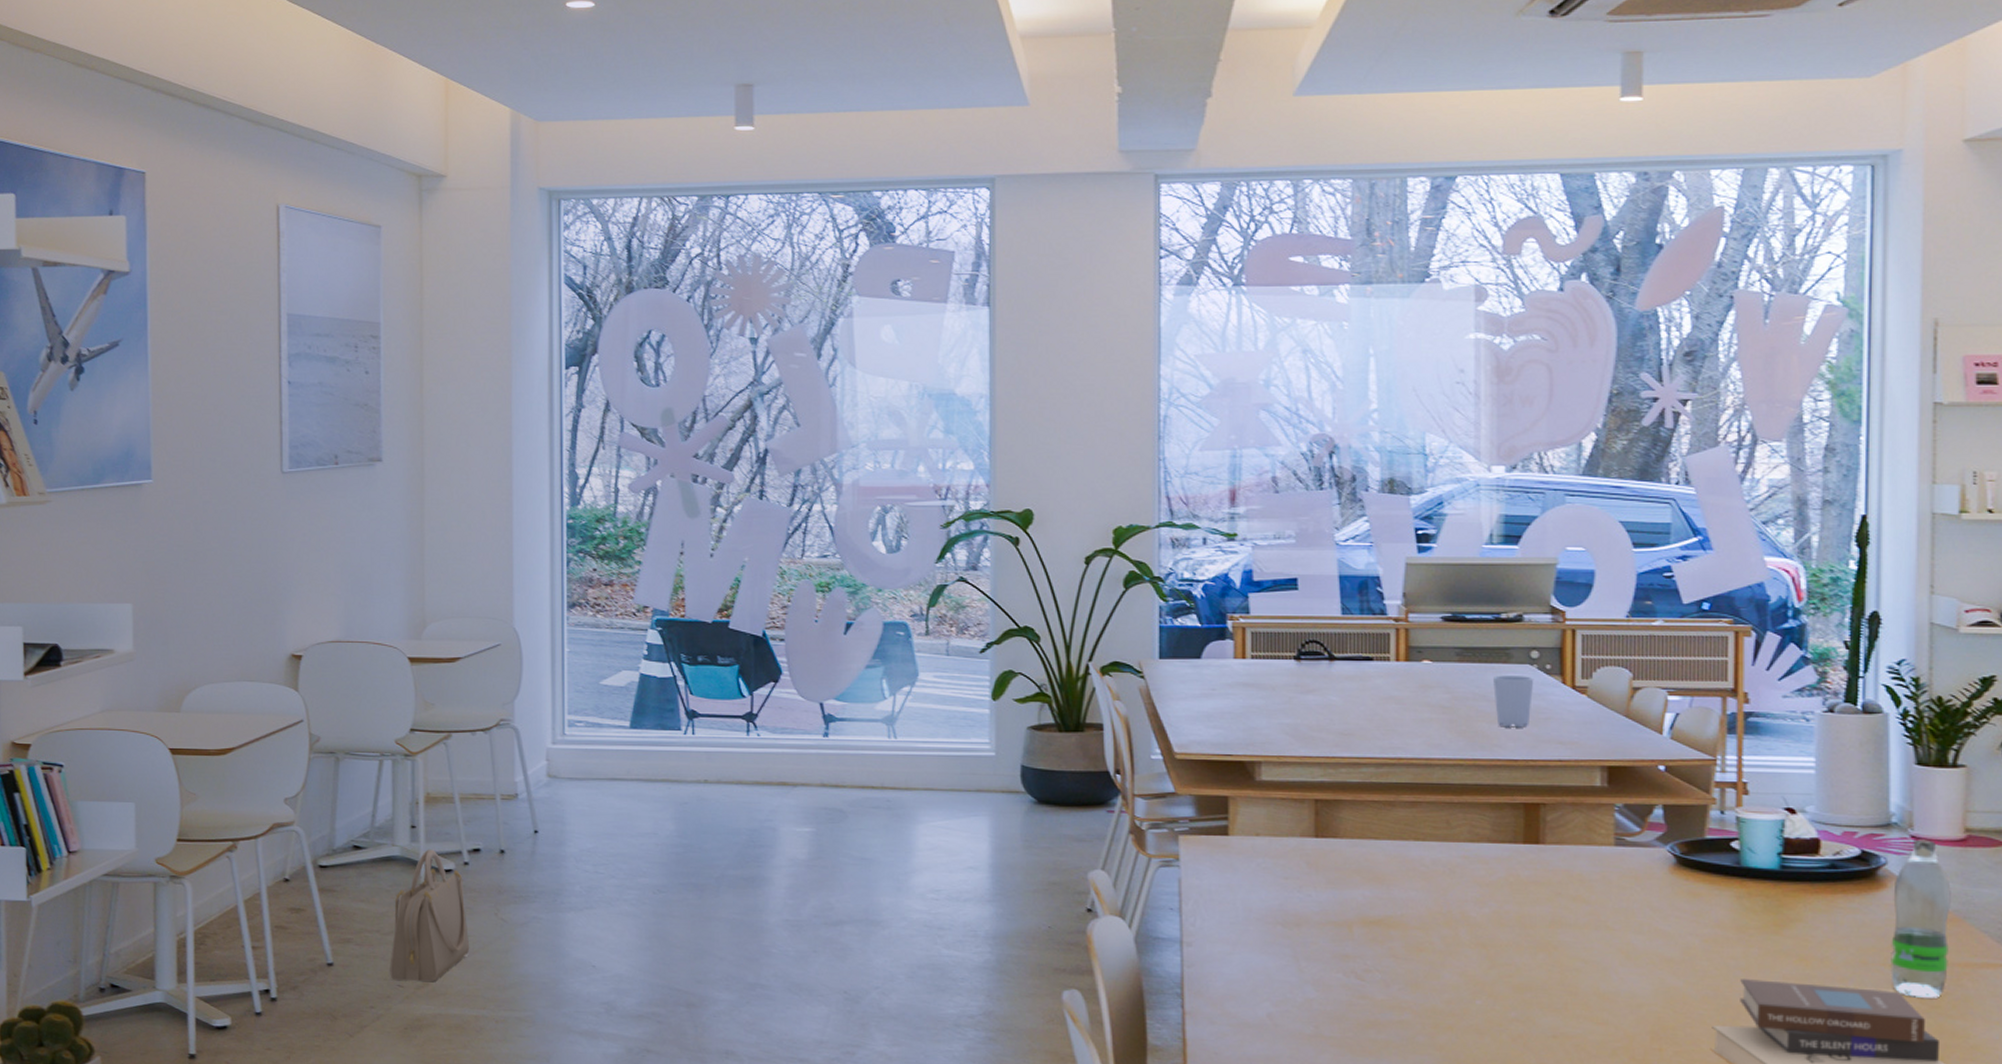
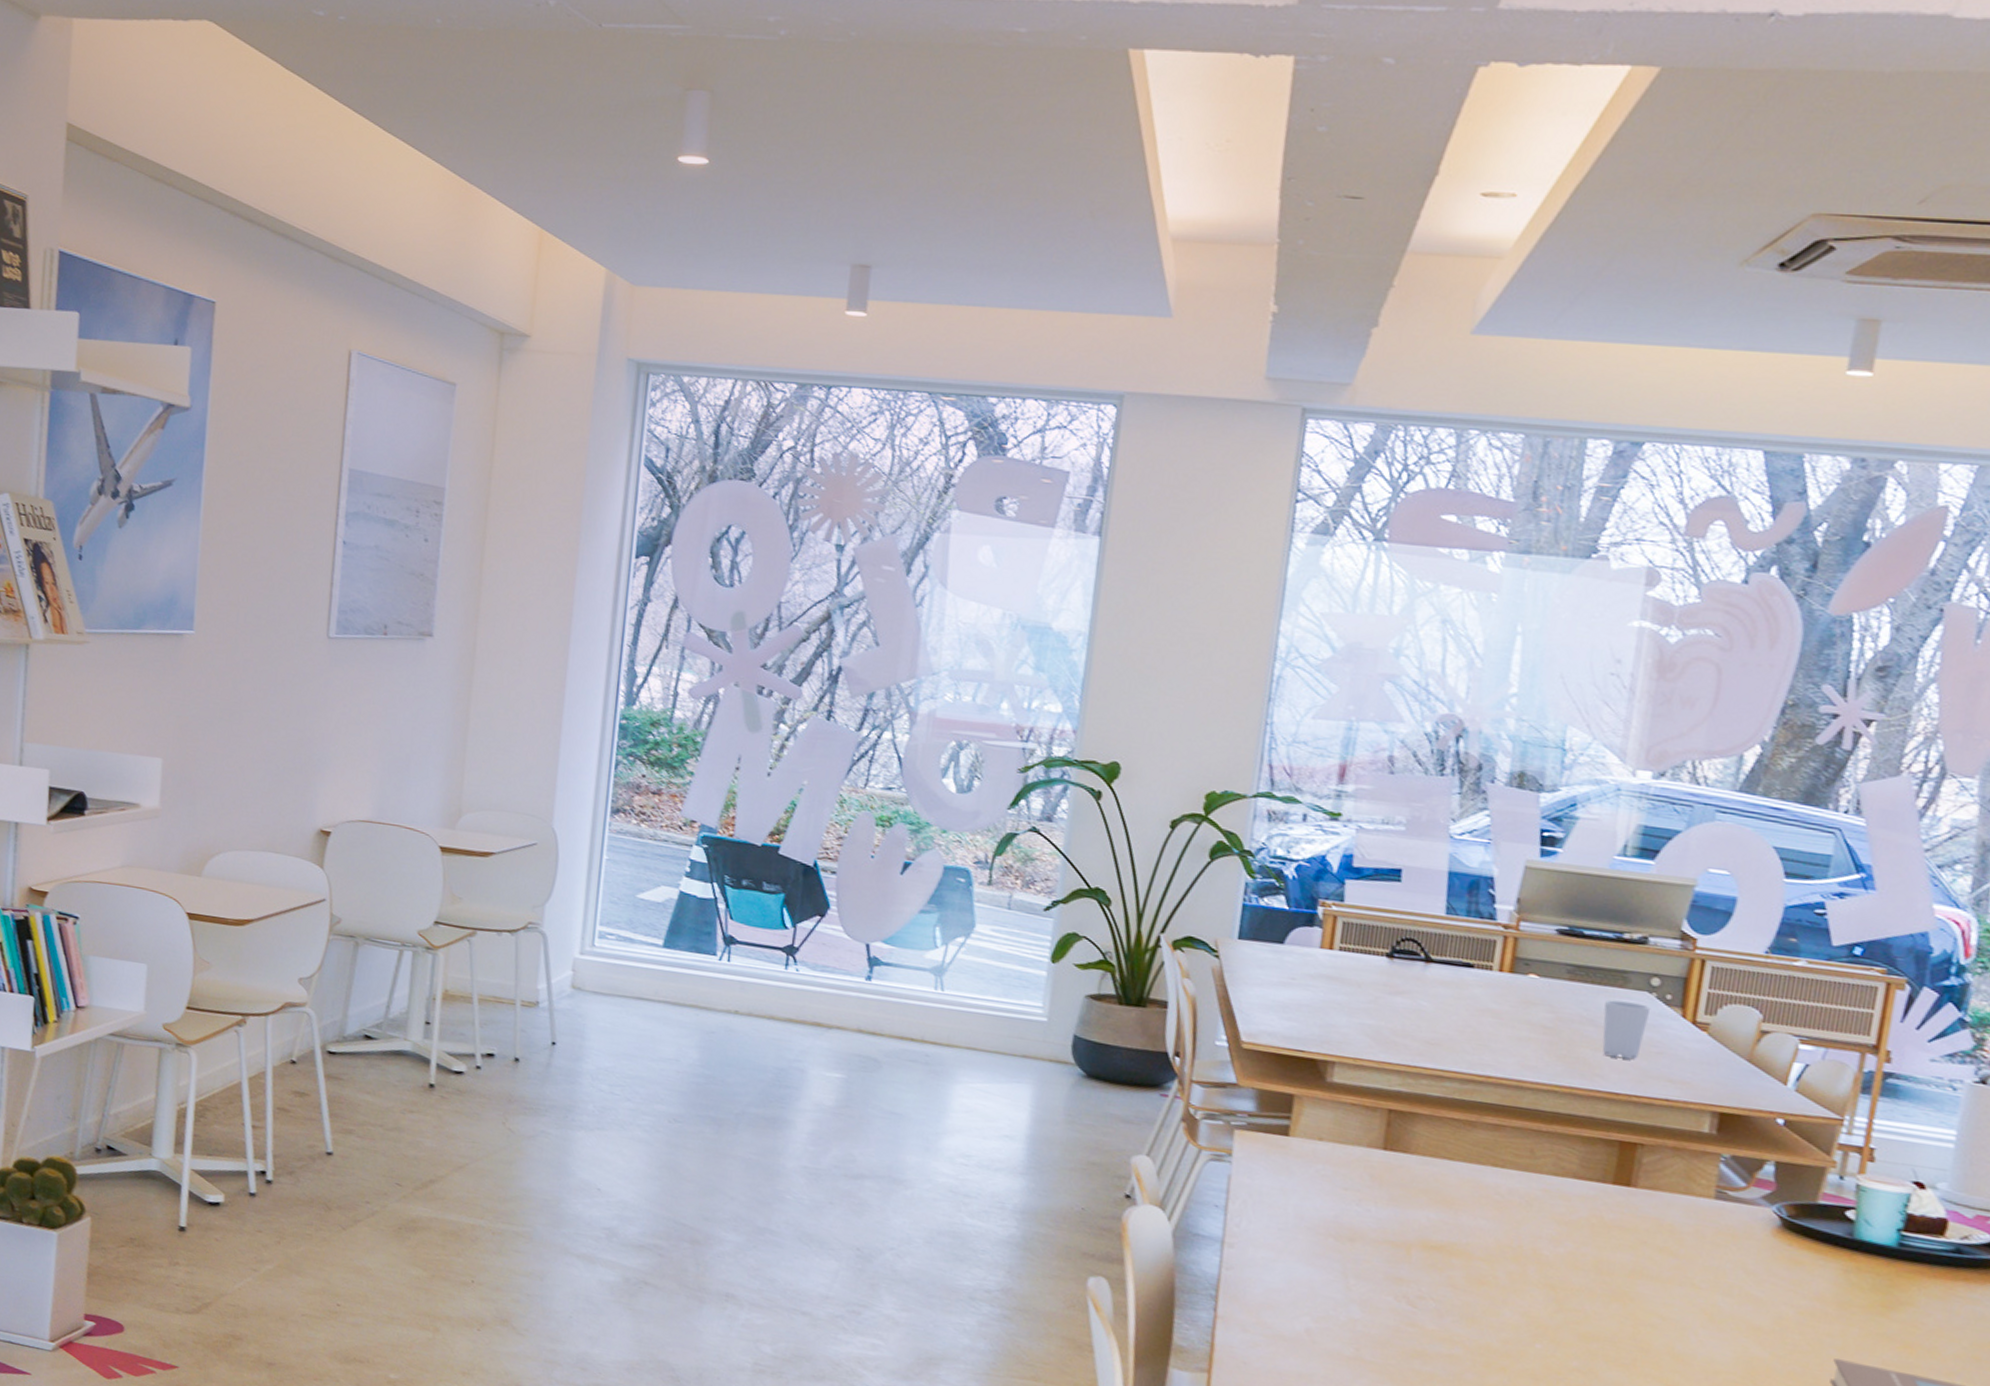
handbag: present [390,849,470,982] -> none [389,1048,474,1184]

